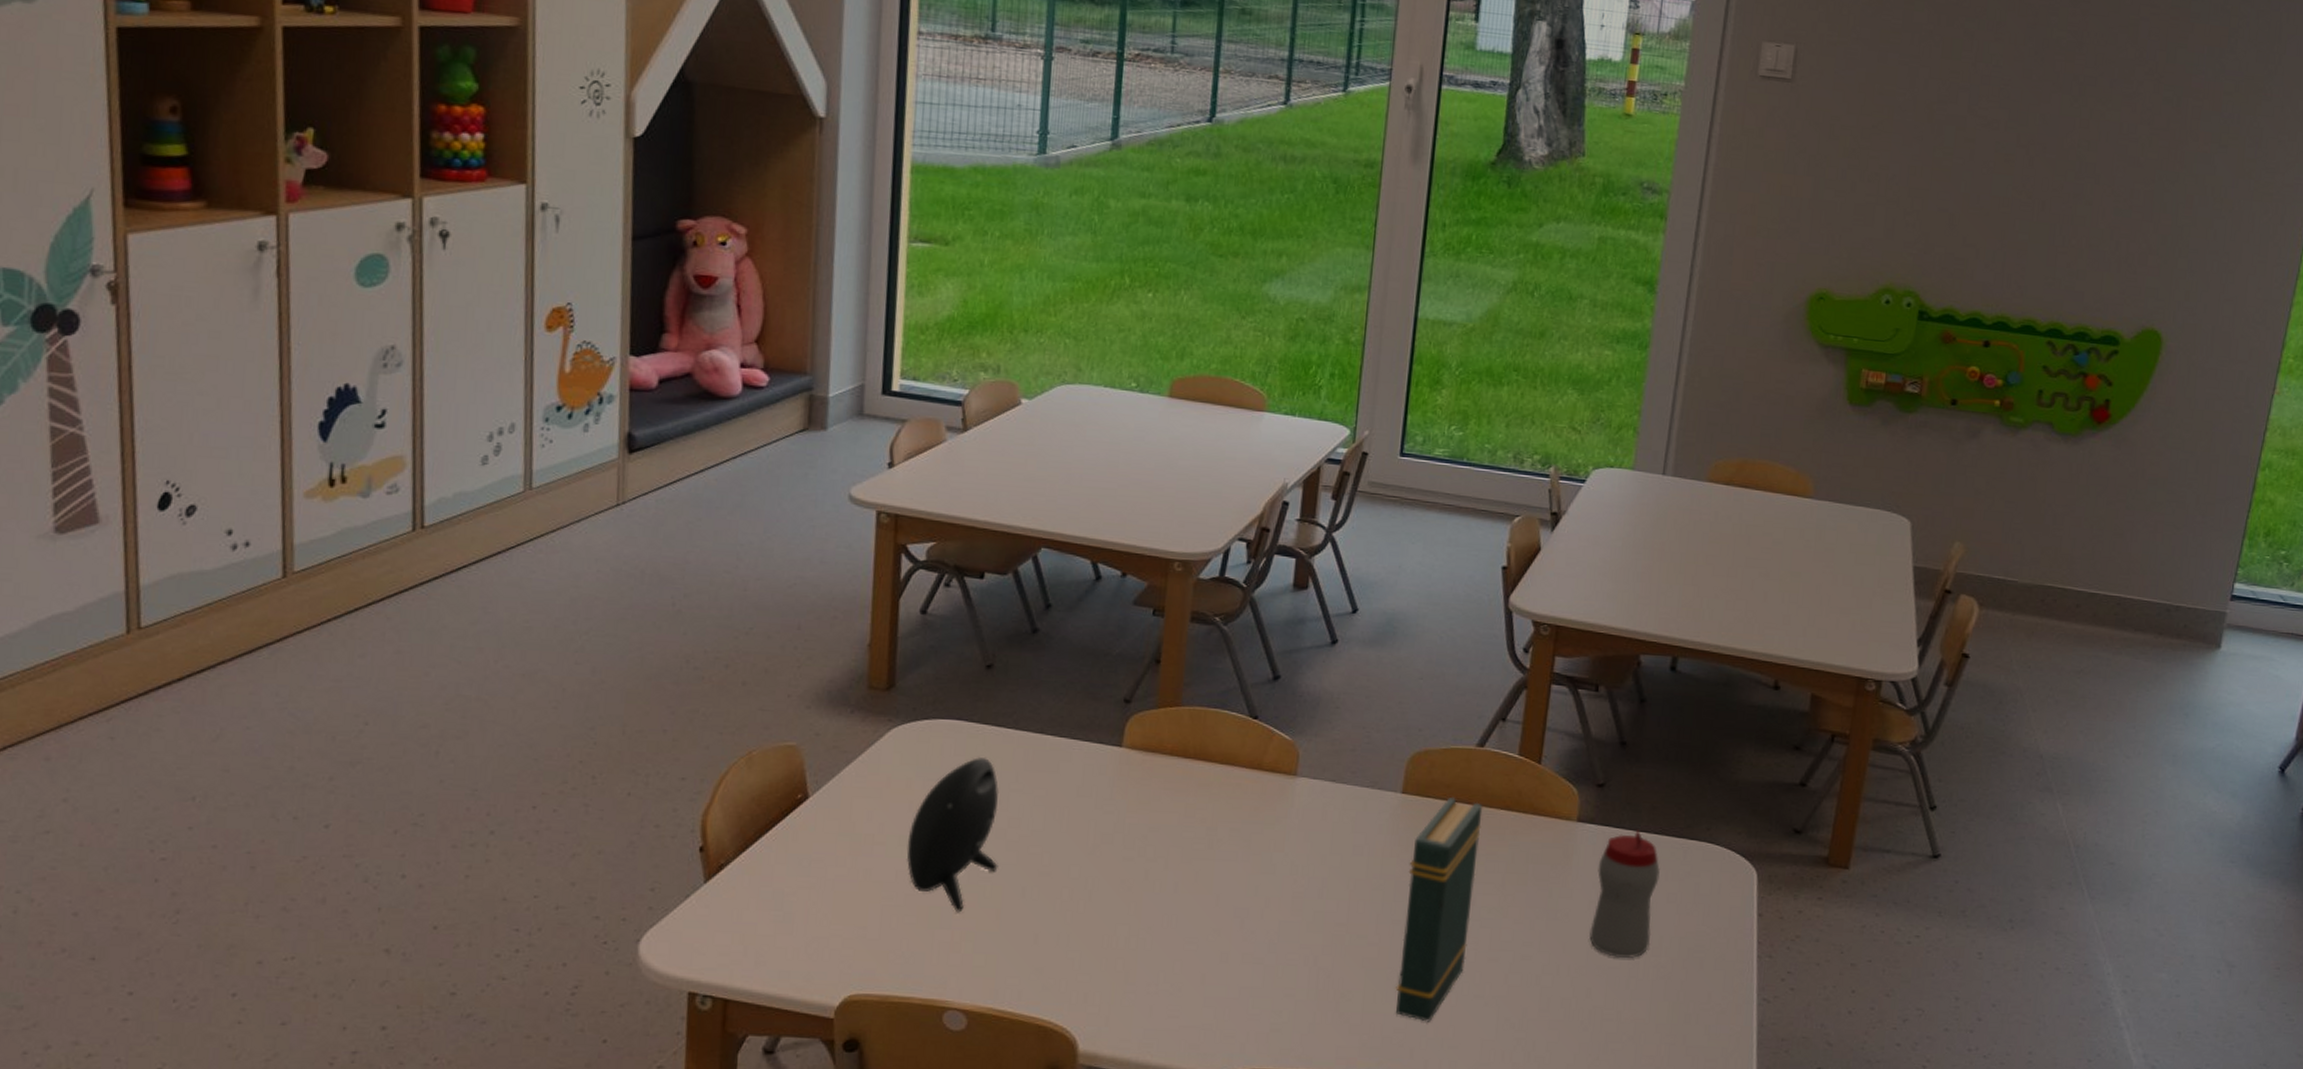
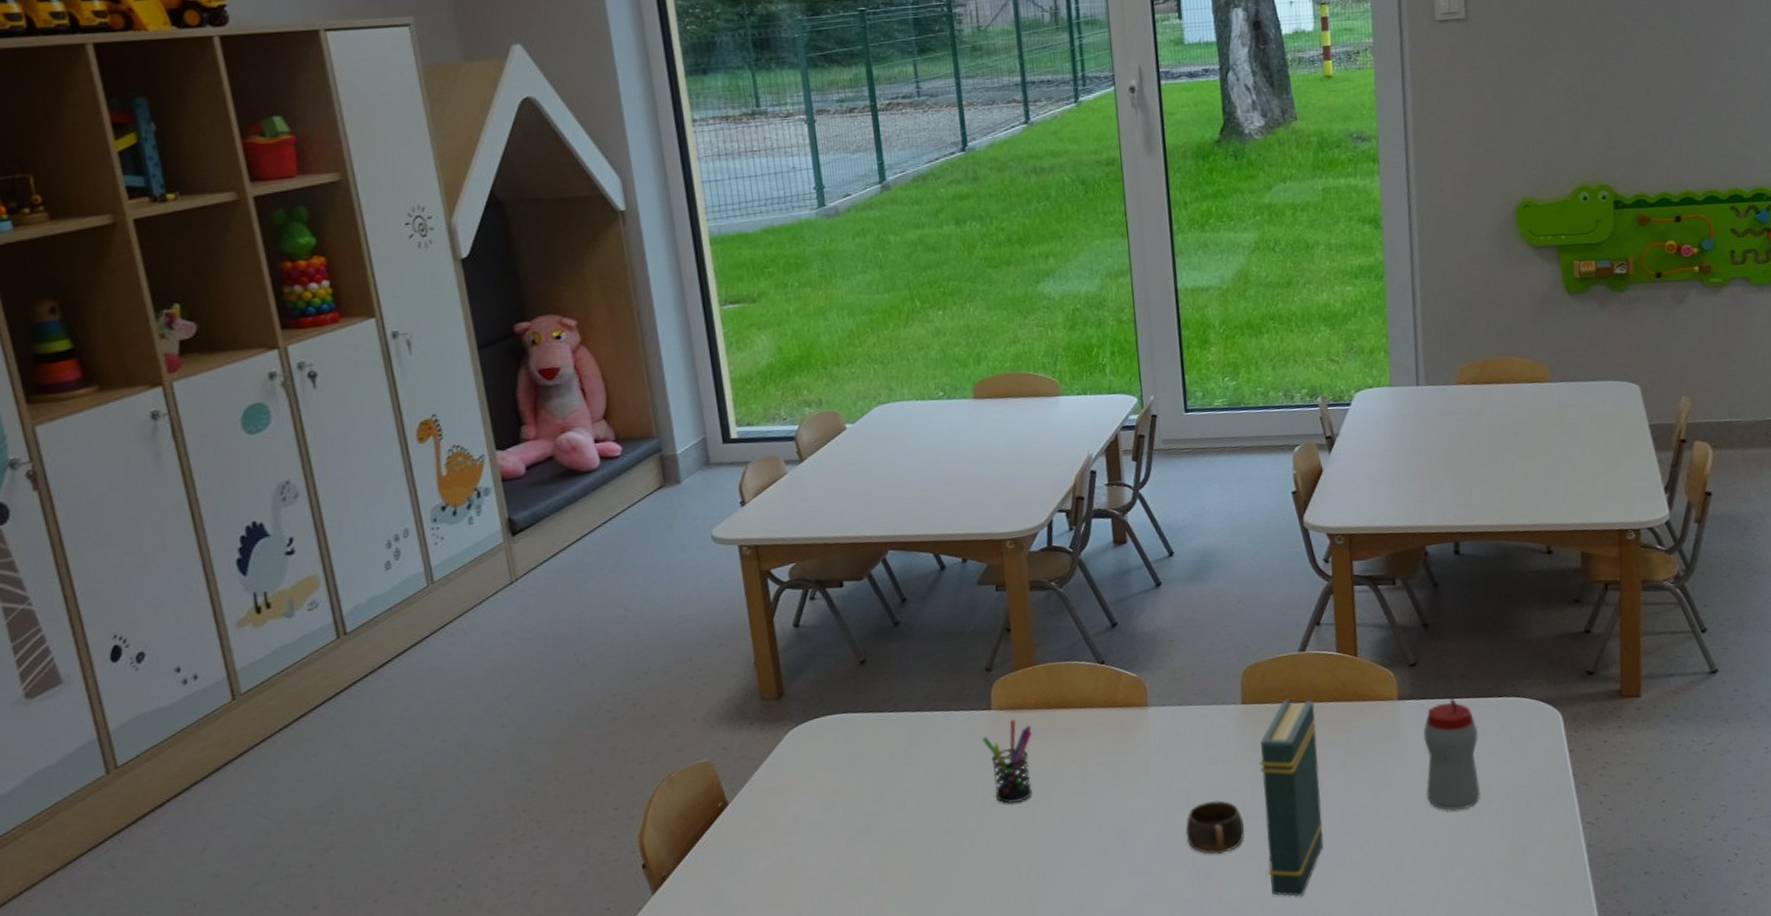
speaker: present [906,756,1000,913] -> none [821,740,904,880]
pen holder: none [1105,762,1163,857] -> present [982,719,1032,804]
cup: none [1312,895,1380,957] -> present [1185,800,1245,855]

